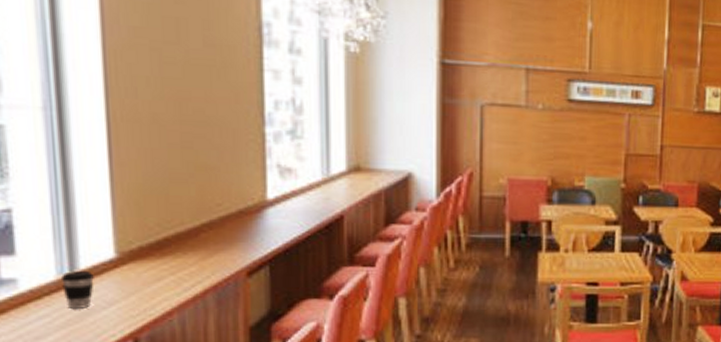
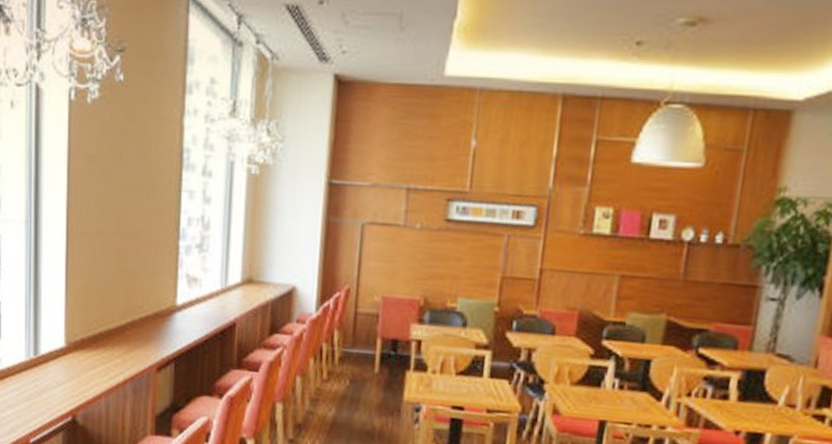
coffee cup: present [60,271,94,308] -> none [27,355,49,386]

